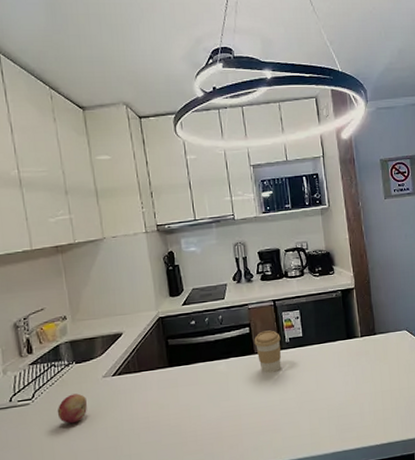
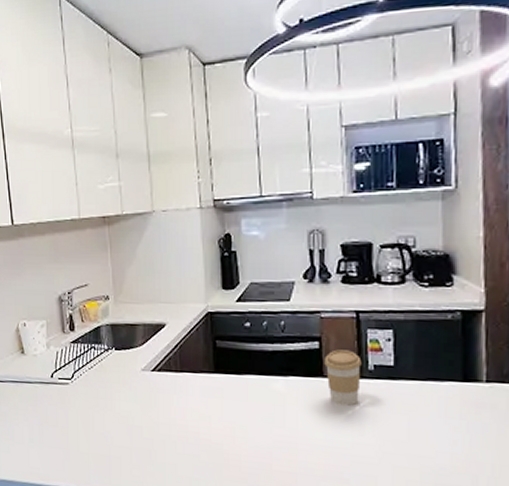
fruit: present [57,393,87,424] -> none [94,382,123,415]

